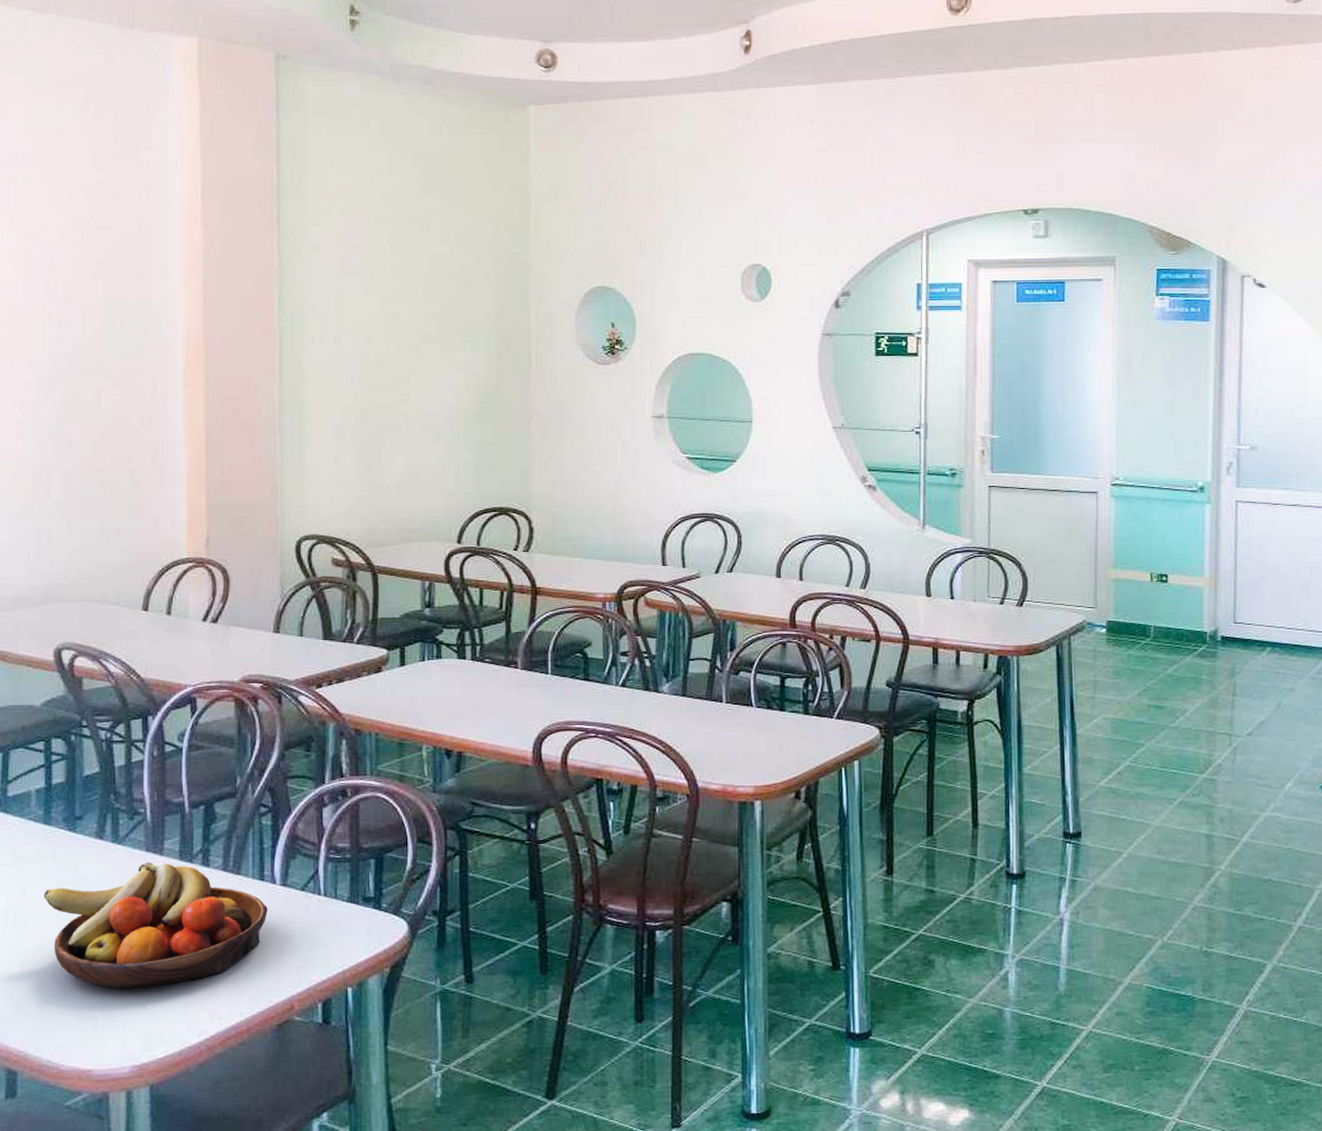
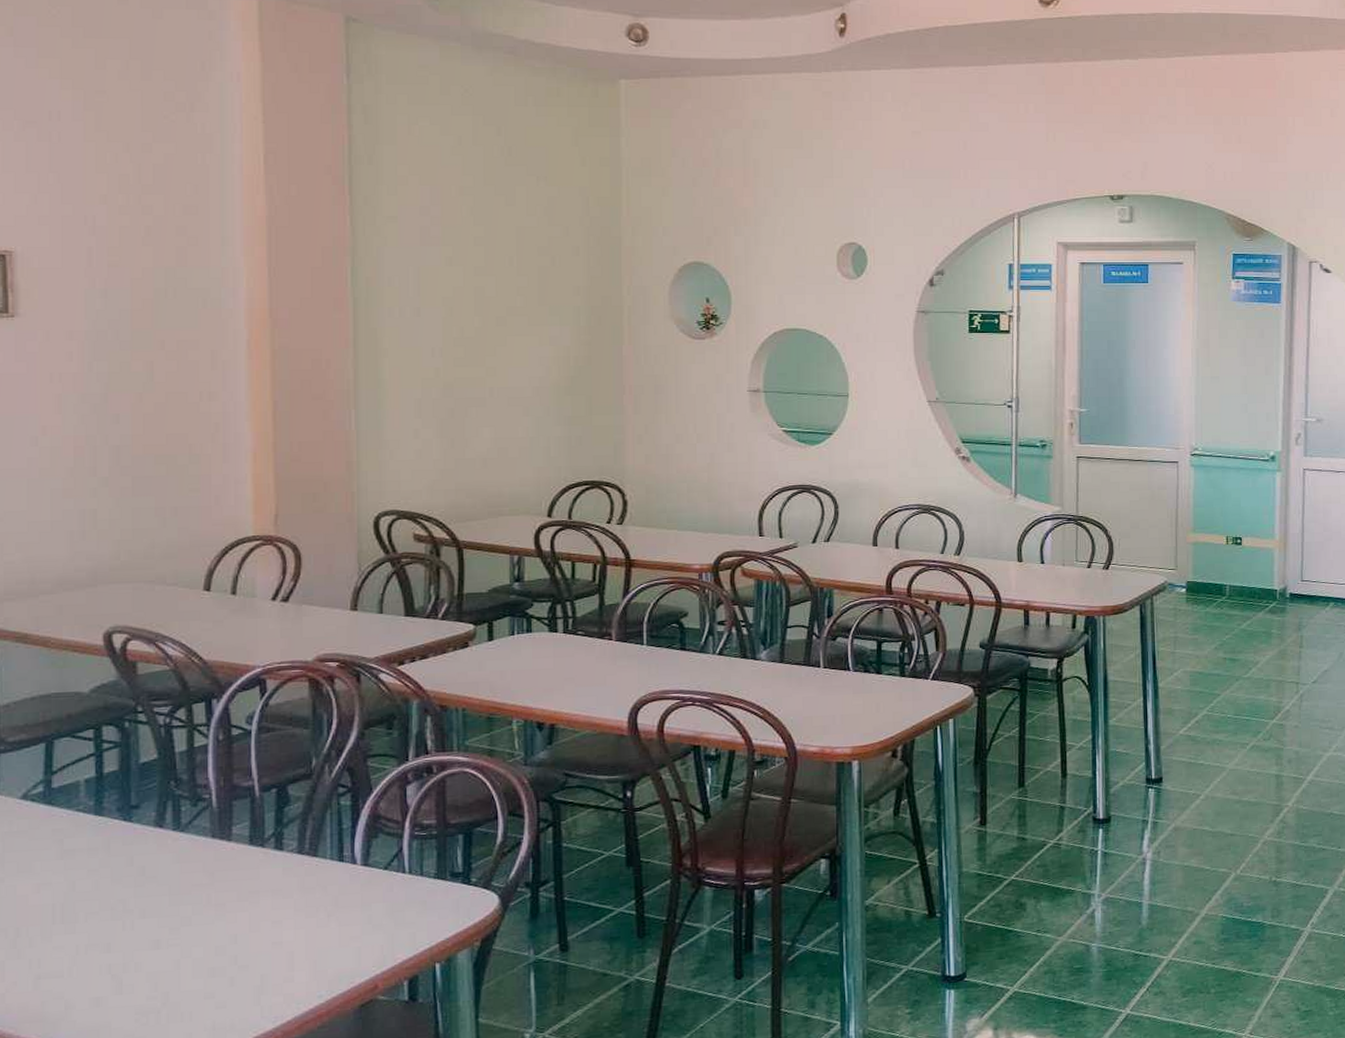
fruit bowl: present [44,862,268,989] -> none [96,848,348,980]

